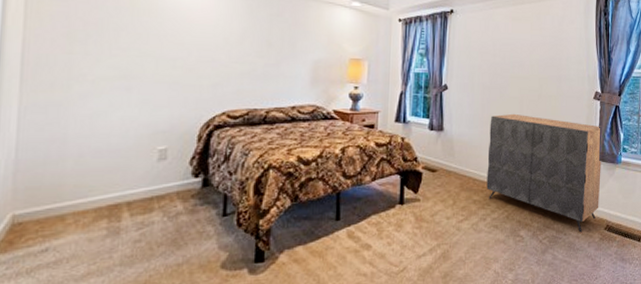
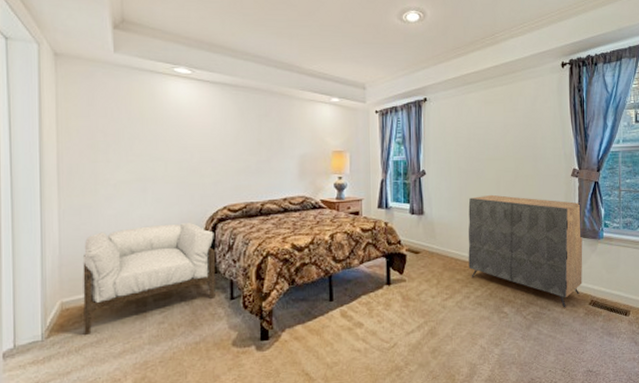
armchair: none [39,128,209,255] -> present [81,223,216,336]

